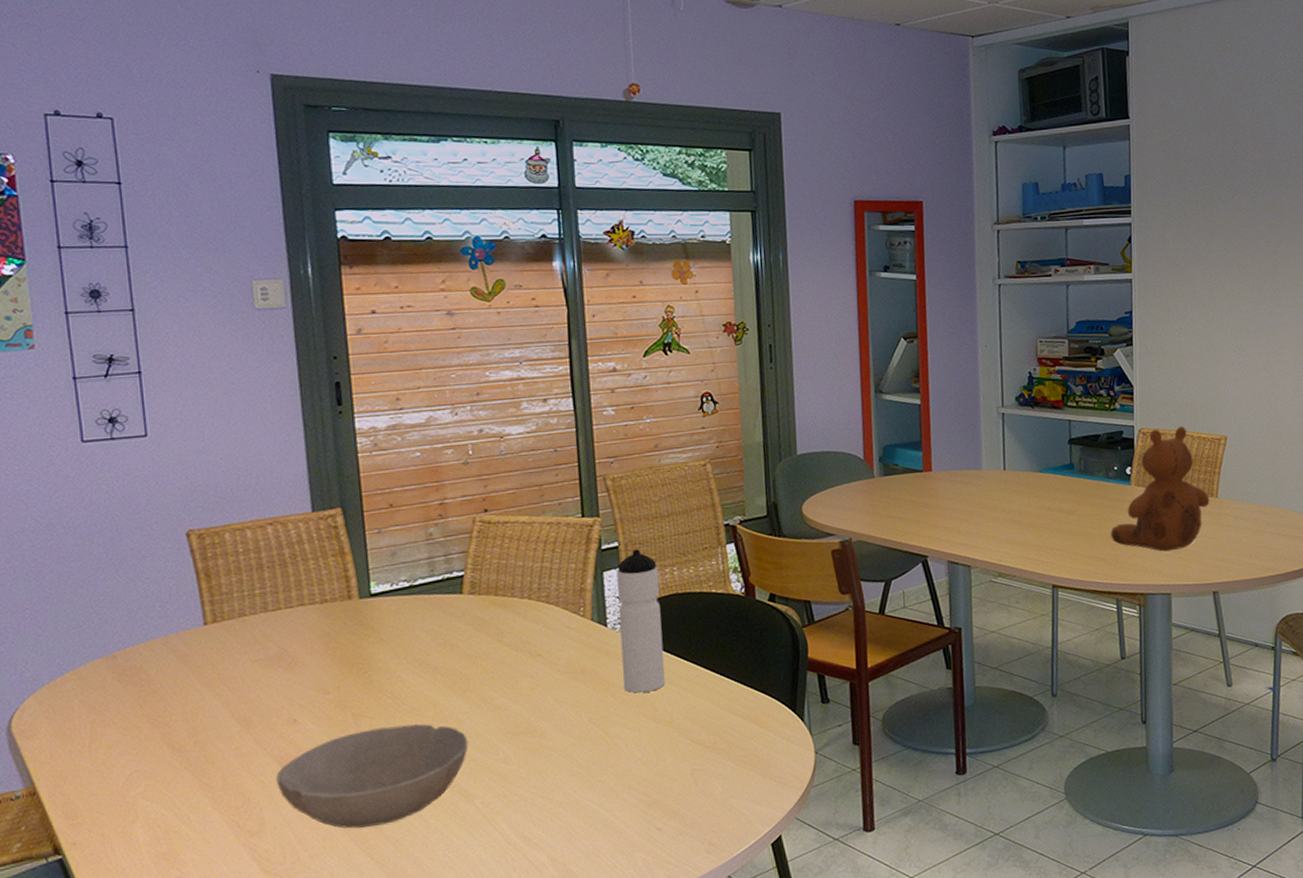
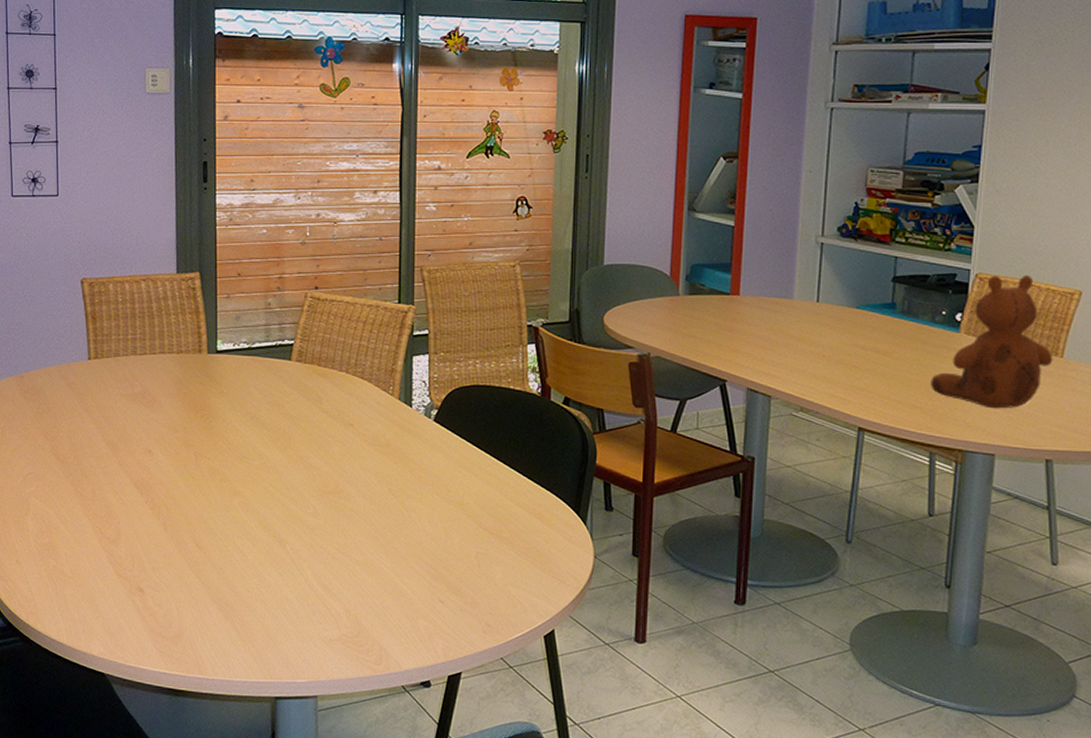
bowl: present [276,723,469,829] -> none [132,468,285,553]
water bottle: present [616,549,665,693] -> none [422,339,463,473]

